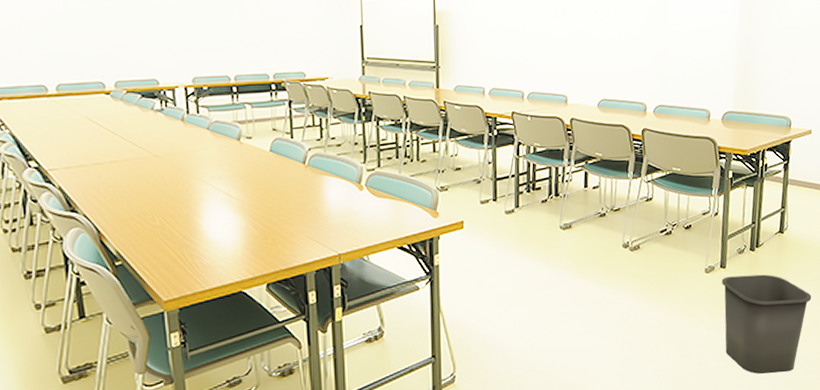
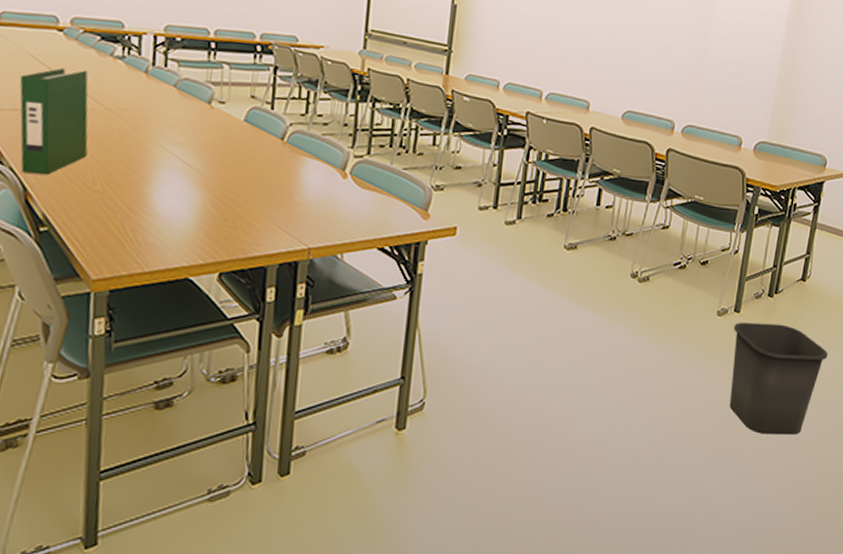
binder: none [80,125,144,217] -> present [19,68,88,174]

